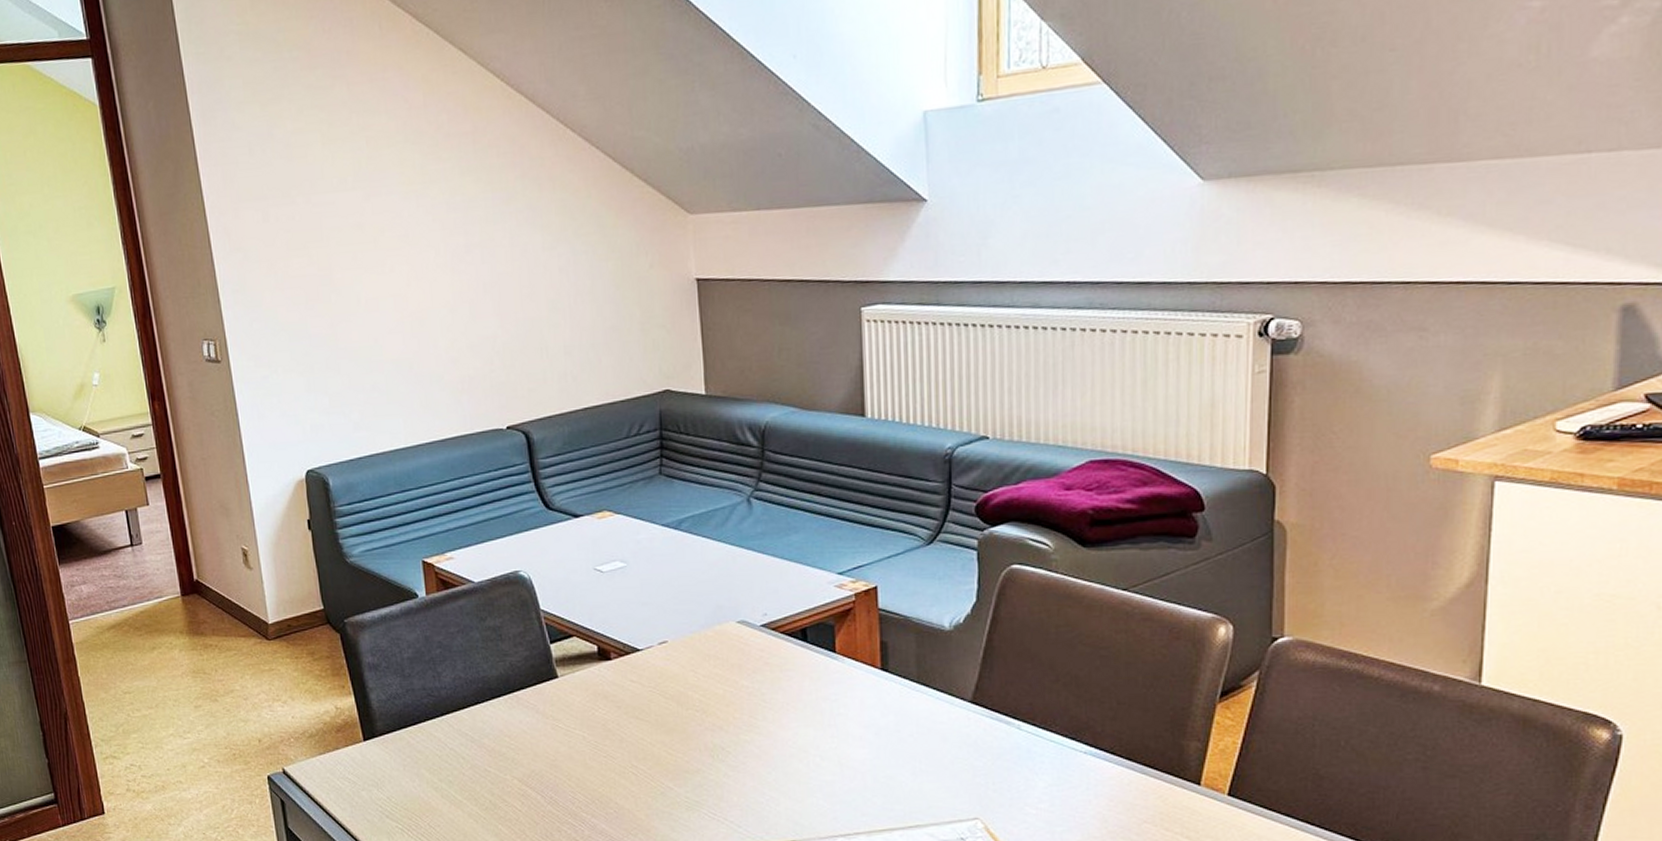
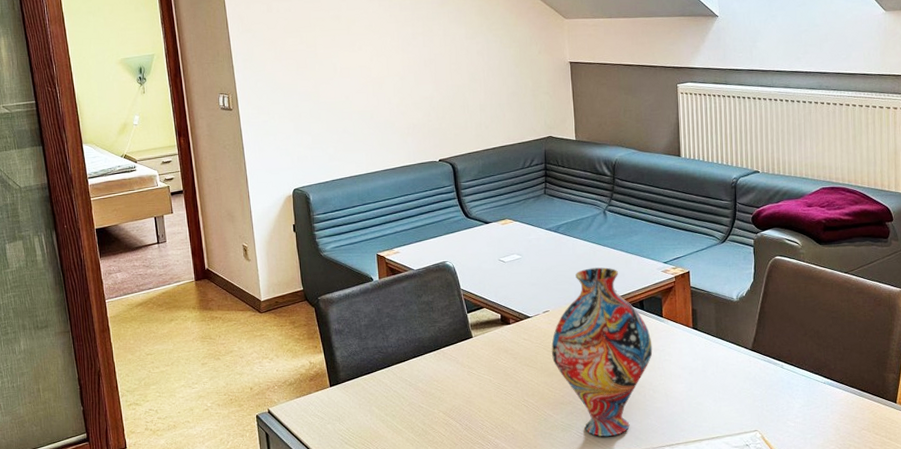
vase: none [671,580,821,820] -> present [551,267,653,437]

